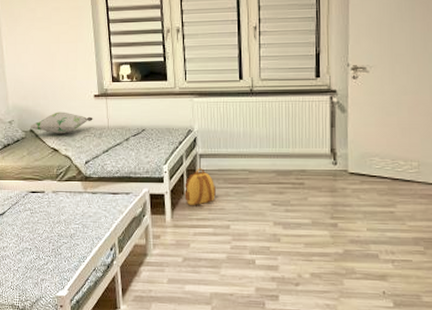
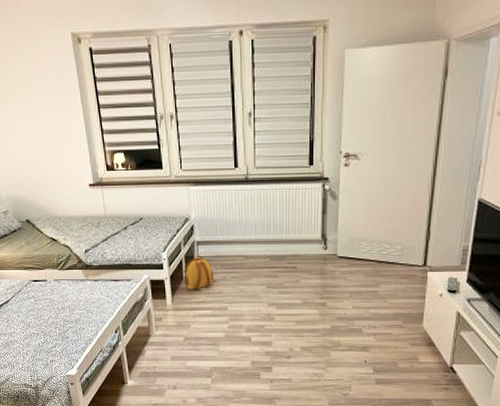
decorative pillow: present [30,112,93,134] -> none [26,201,90,224]

